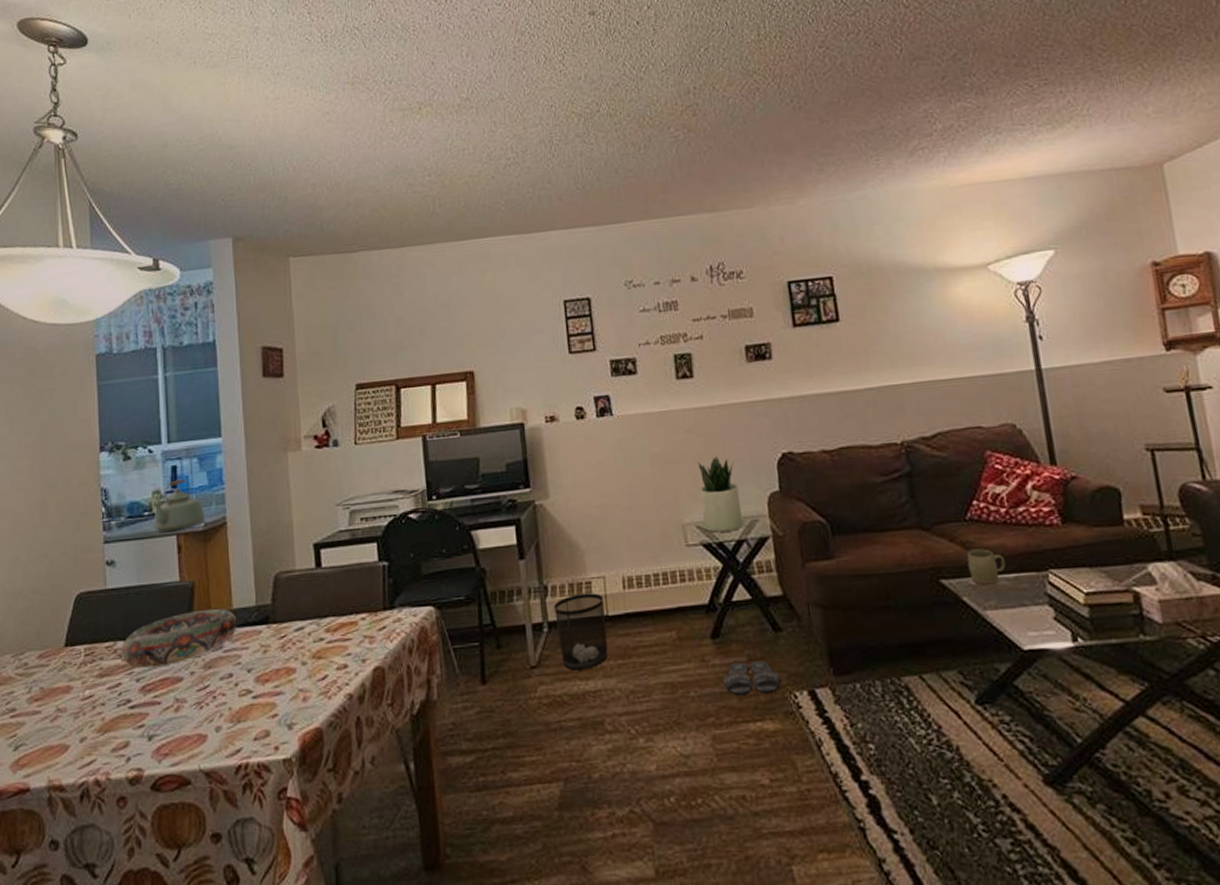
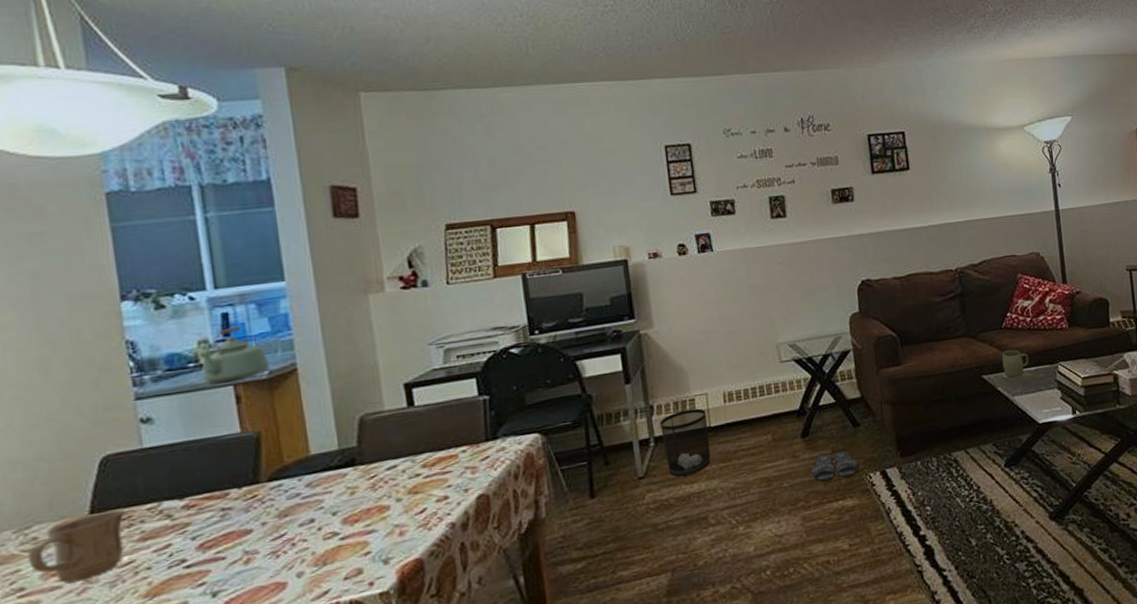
mug: none [20,644,90,710] -> present [27,508,125,584]
decorative bowl: present [120,608,237,668] -> none [168,456,317,526]
planter: present [698,456,747,533] -> none [790,284,832,350]

